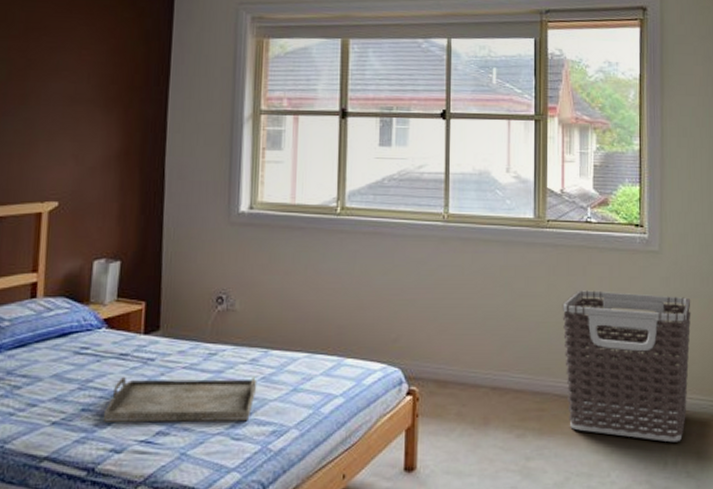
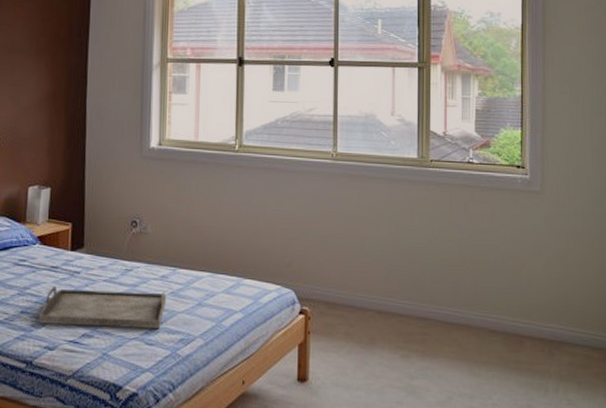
clothes hamper: present [562,290,691,443] -> none [445,226,573,371]

